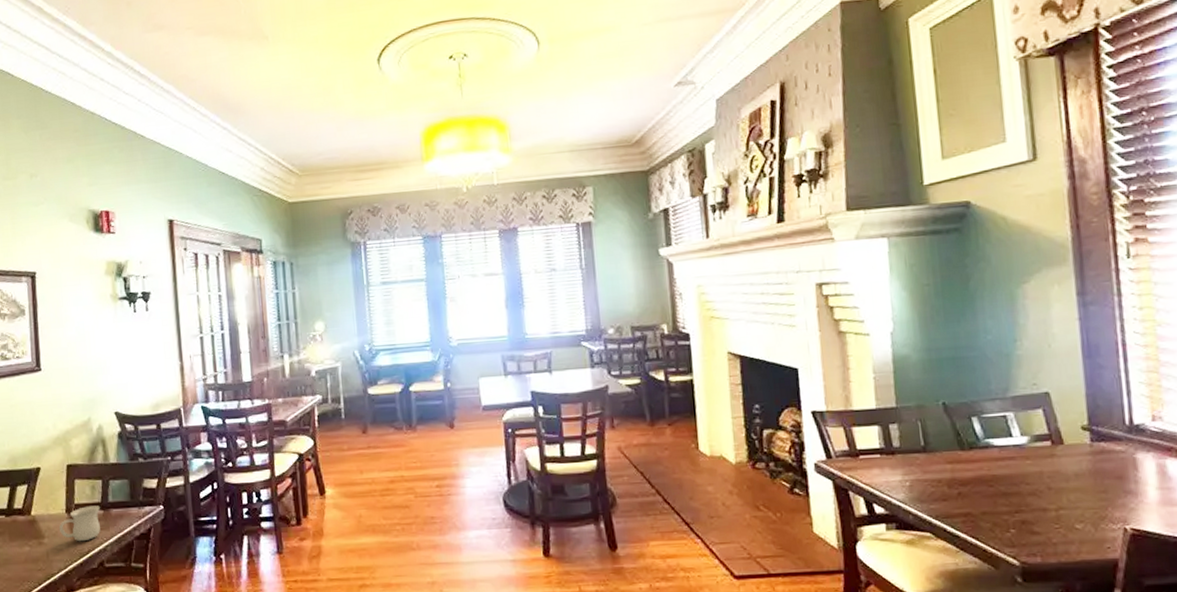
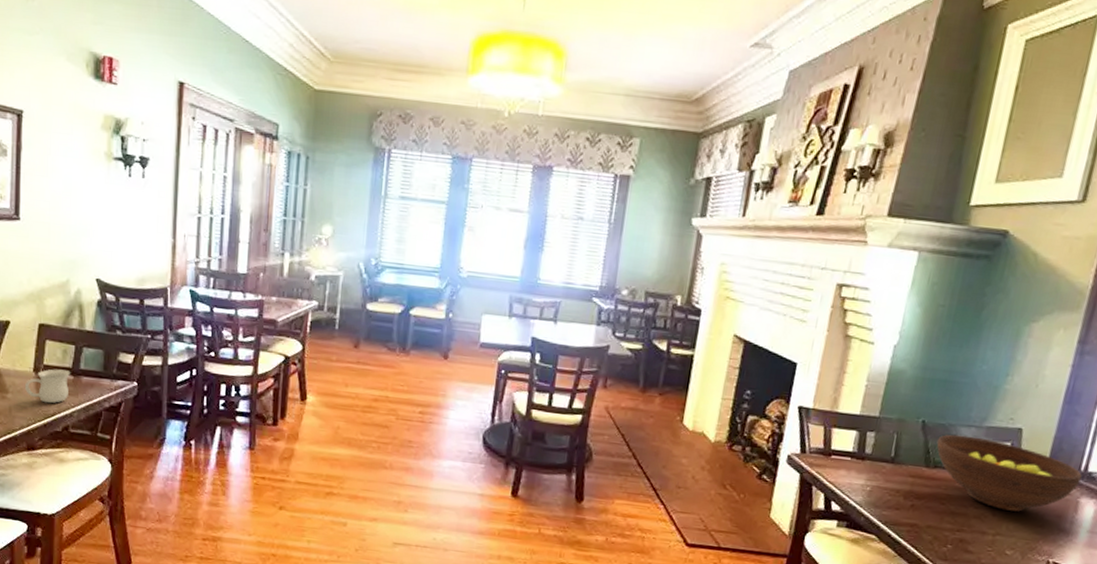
fruit bowl: none [964,409,1130,481] -> present [936,434,1082,512]

